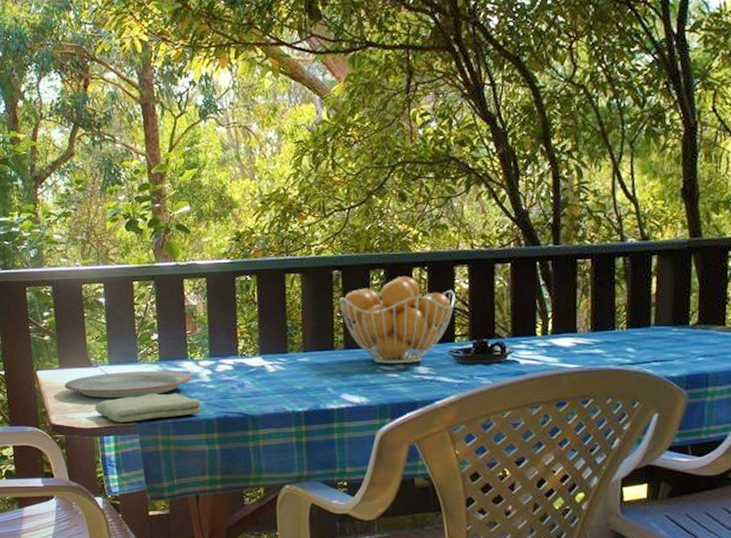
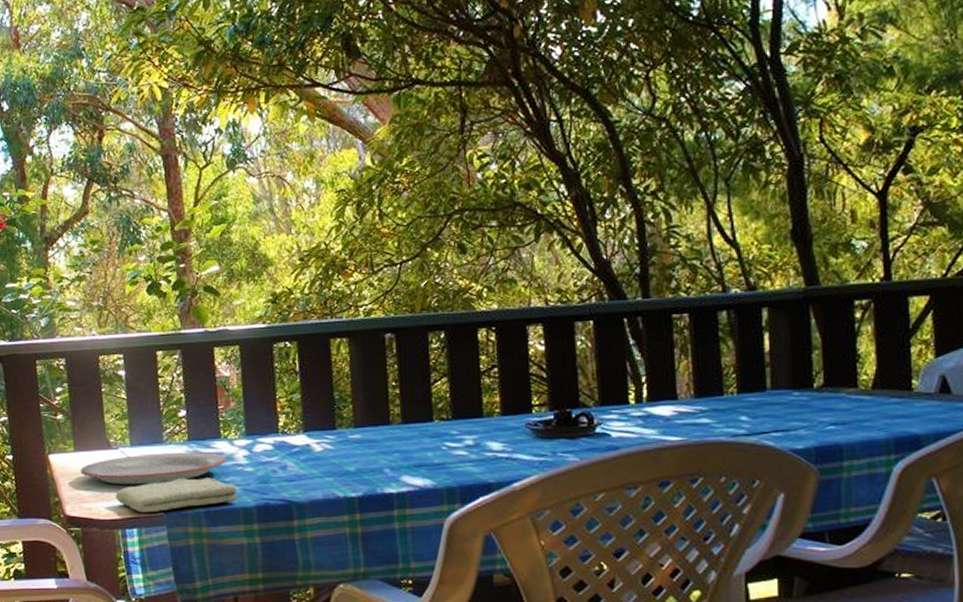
fruit basket: present [339,276,455,364] -> none [394,337,530,440]

